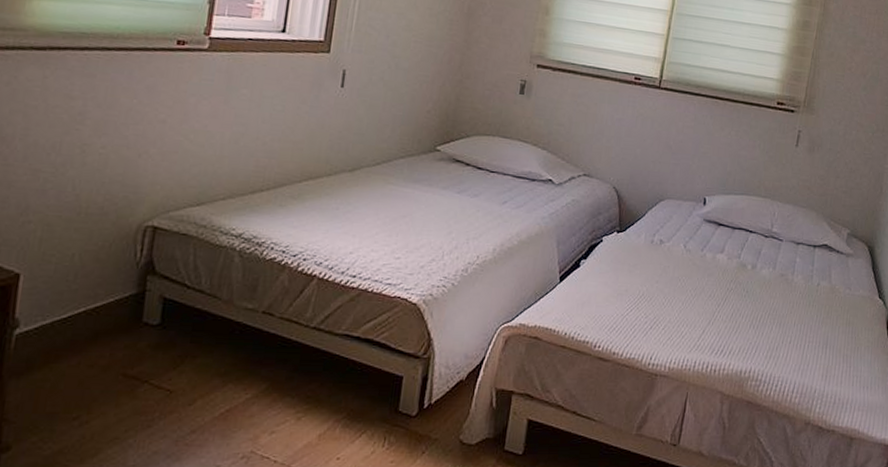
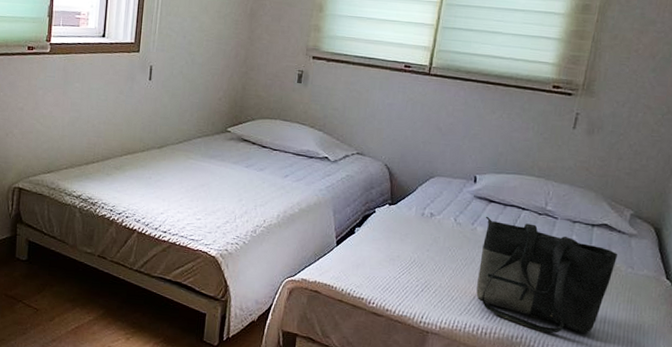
tote bag: none [705,241,837,365] -> present [476,216,617,334]

